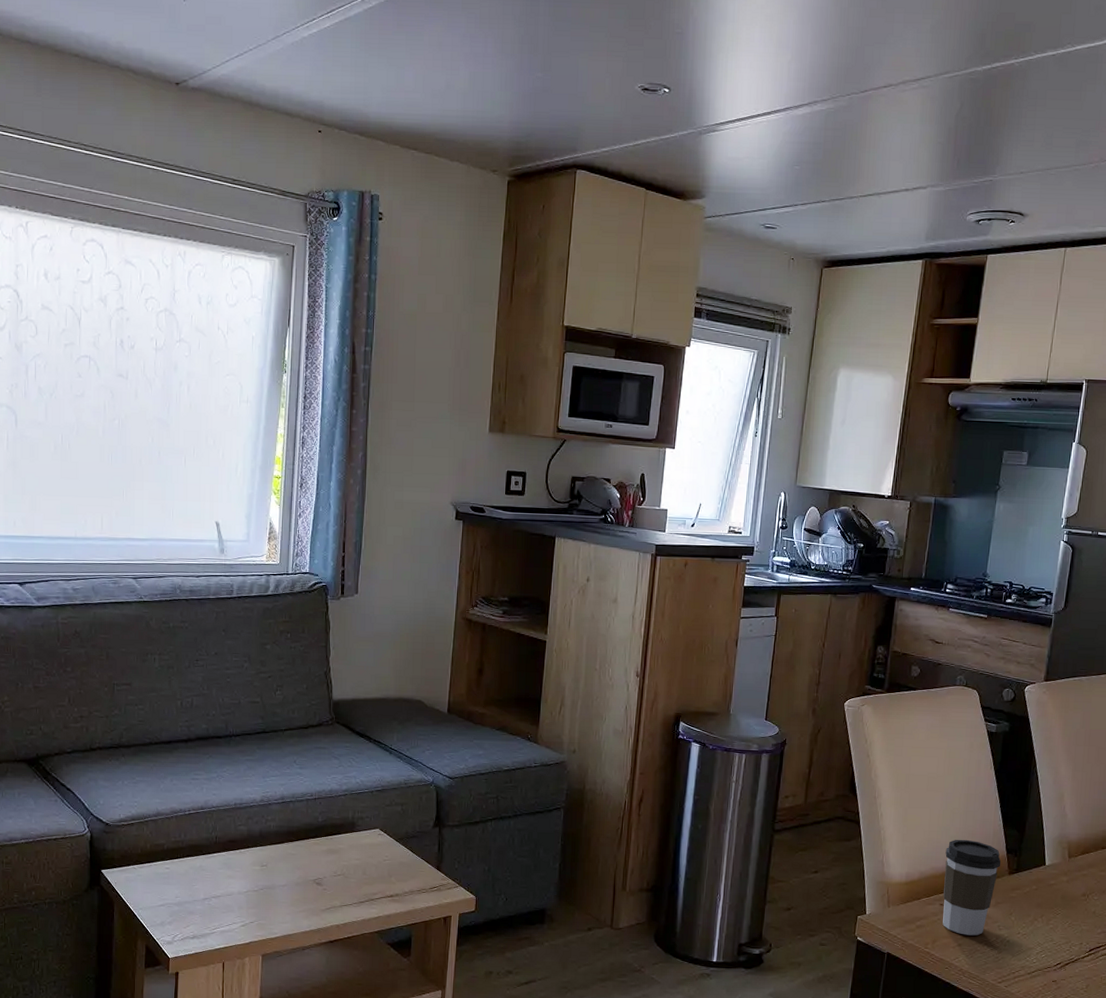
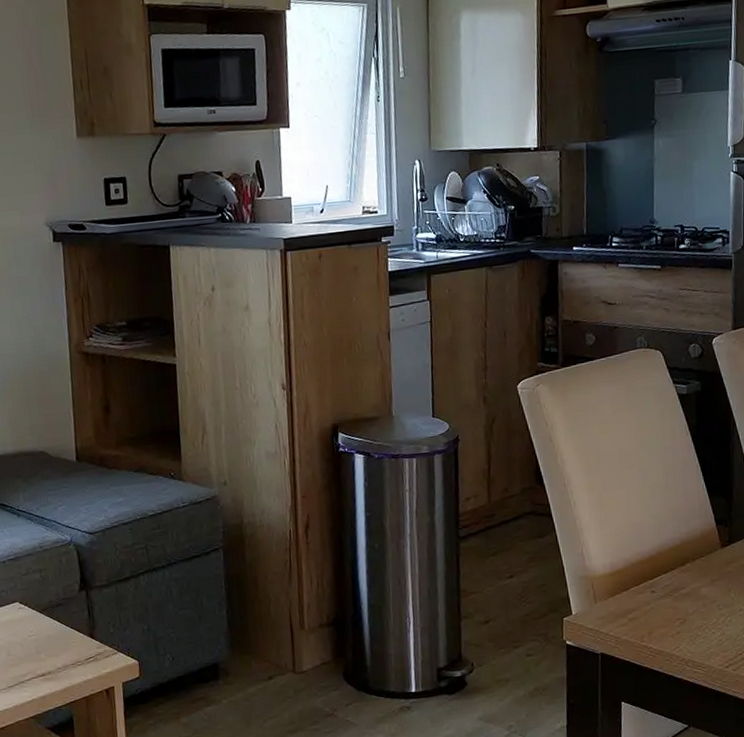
coffee cup: present [943,839,1001,936] -> none [649,516,712,621]

